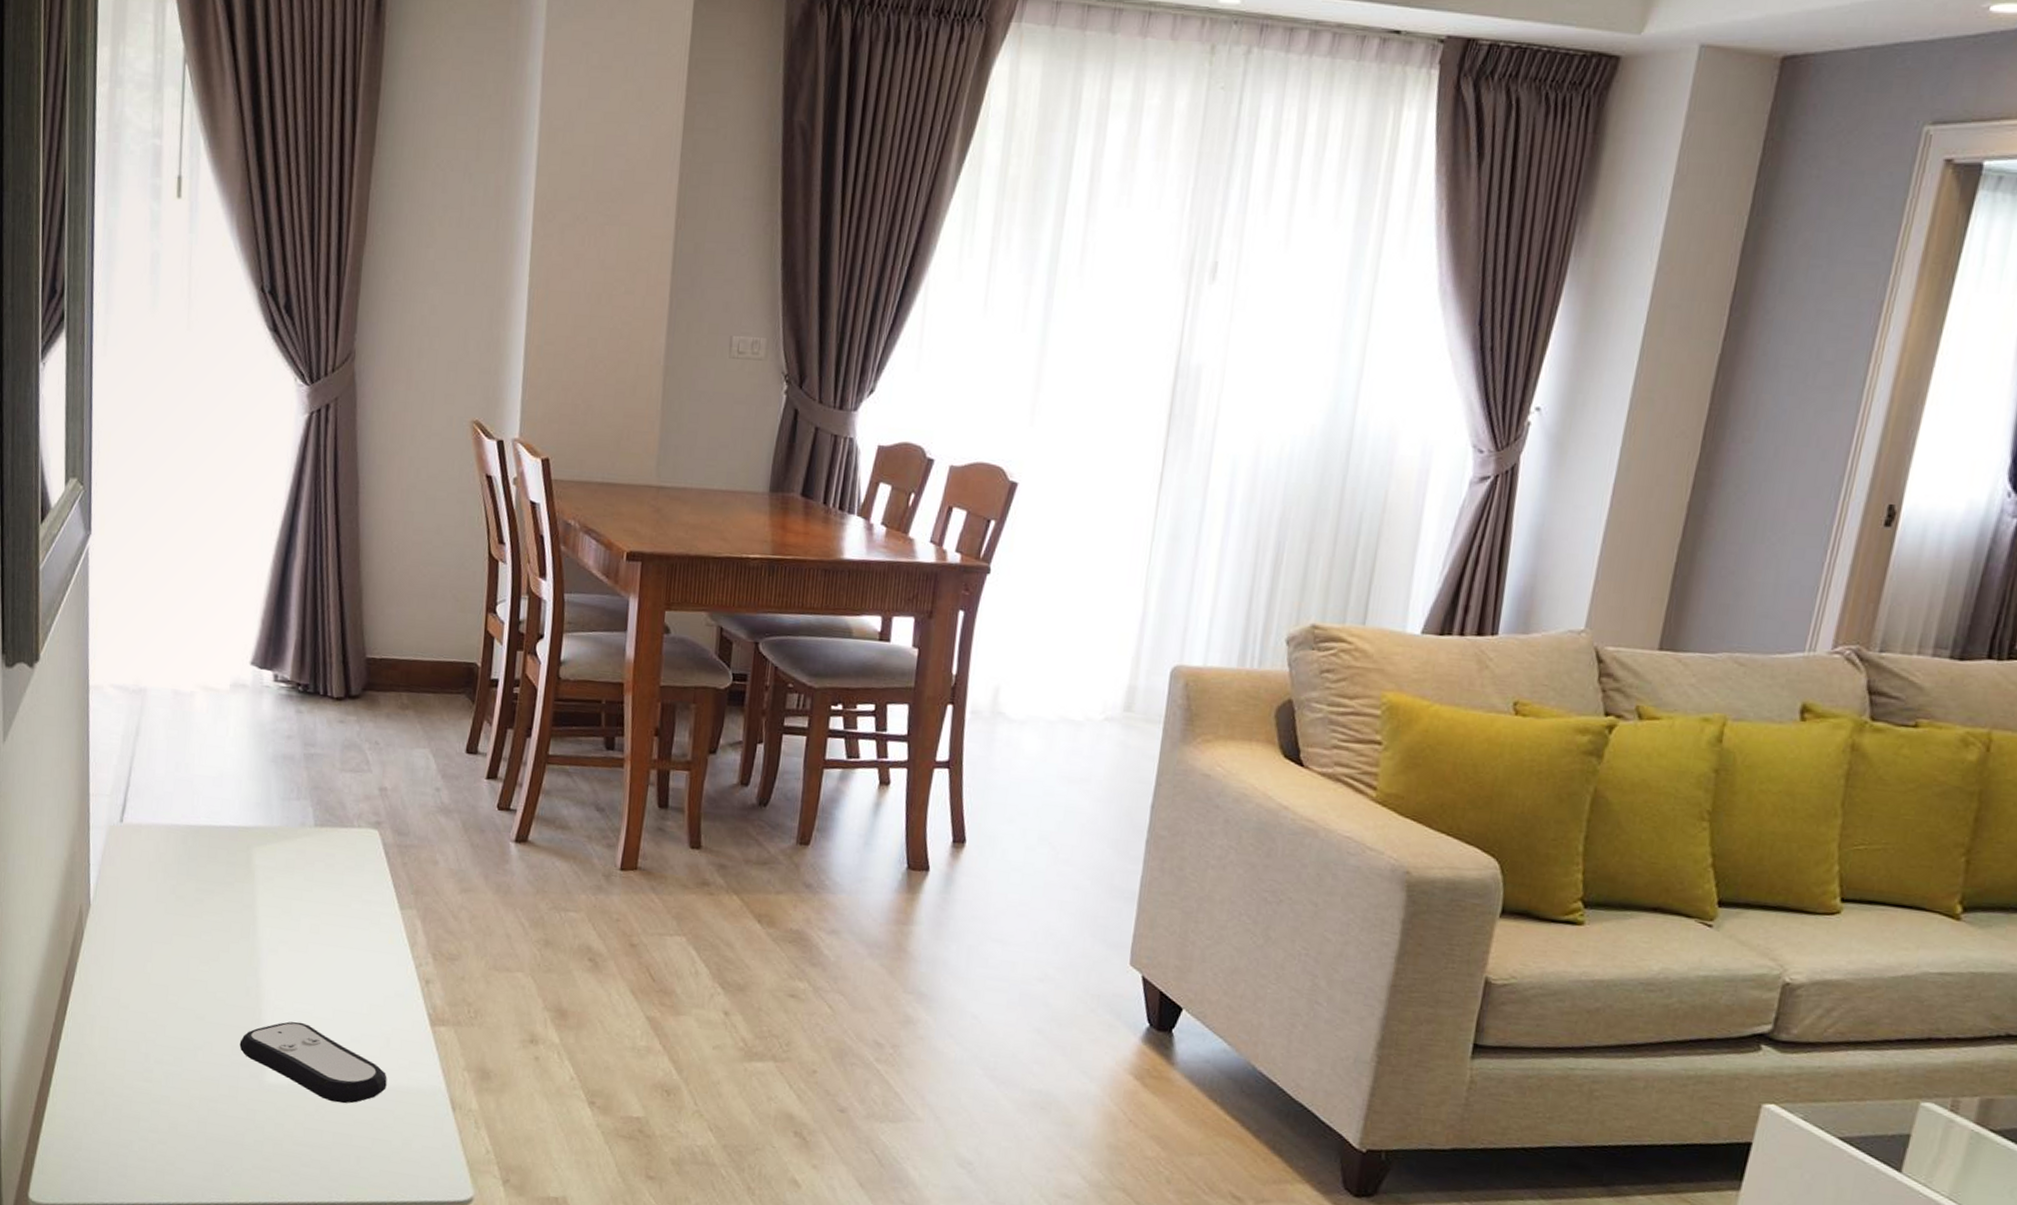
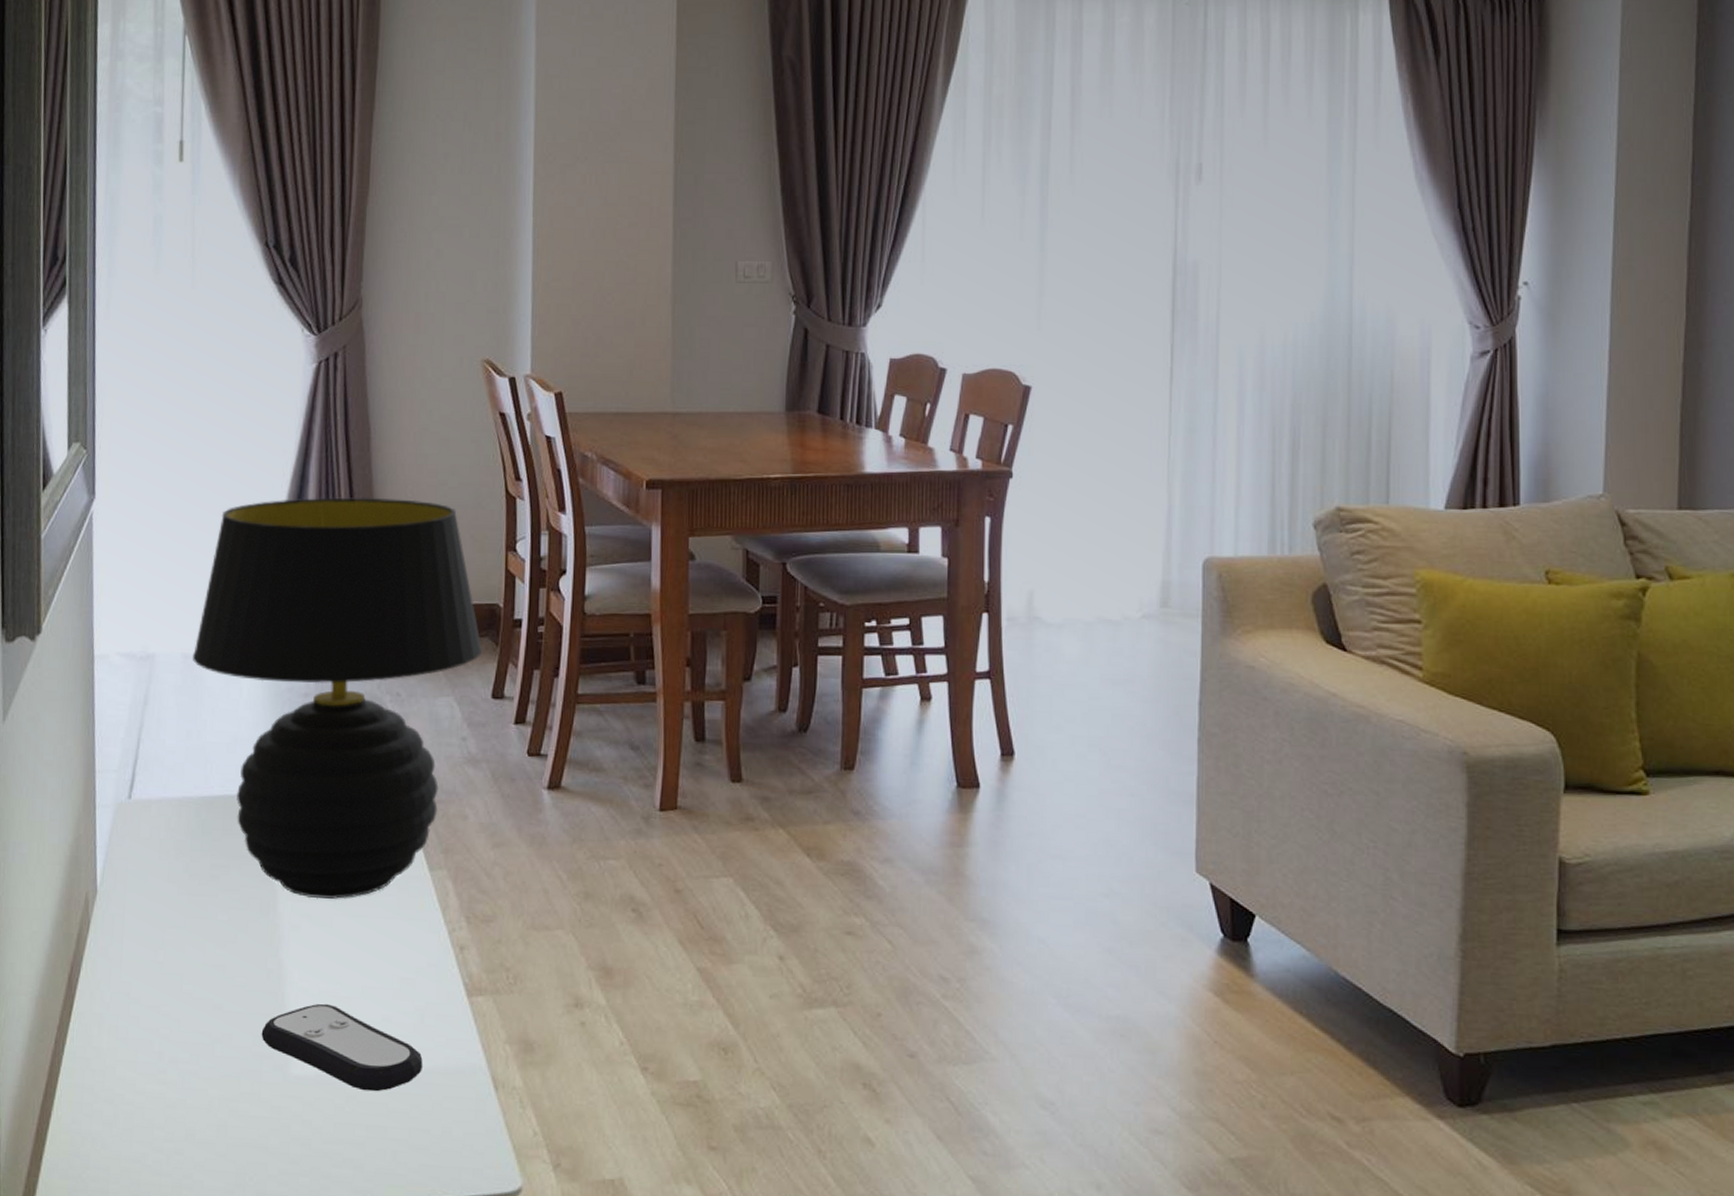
table lamp: none [182,547,459,929] -> present [193,497,482,899]

